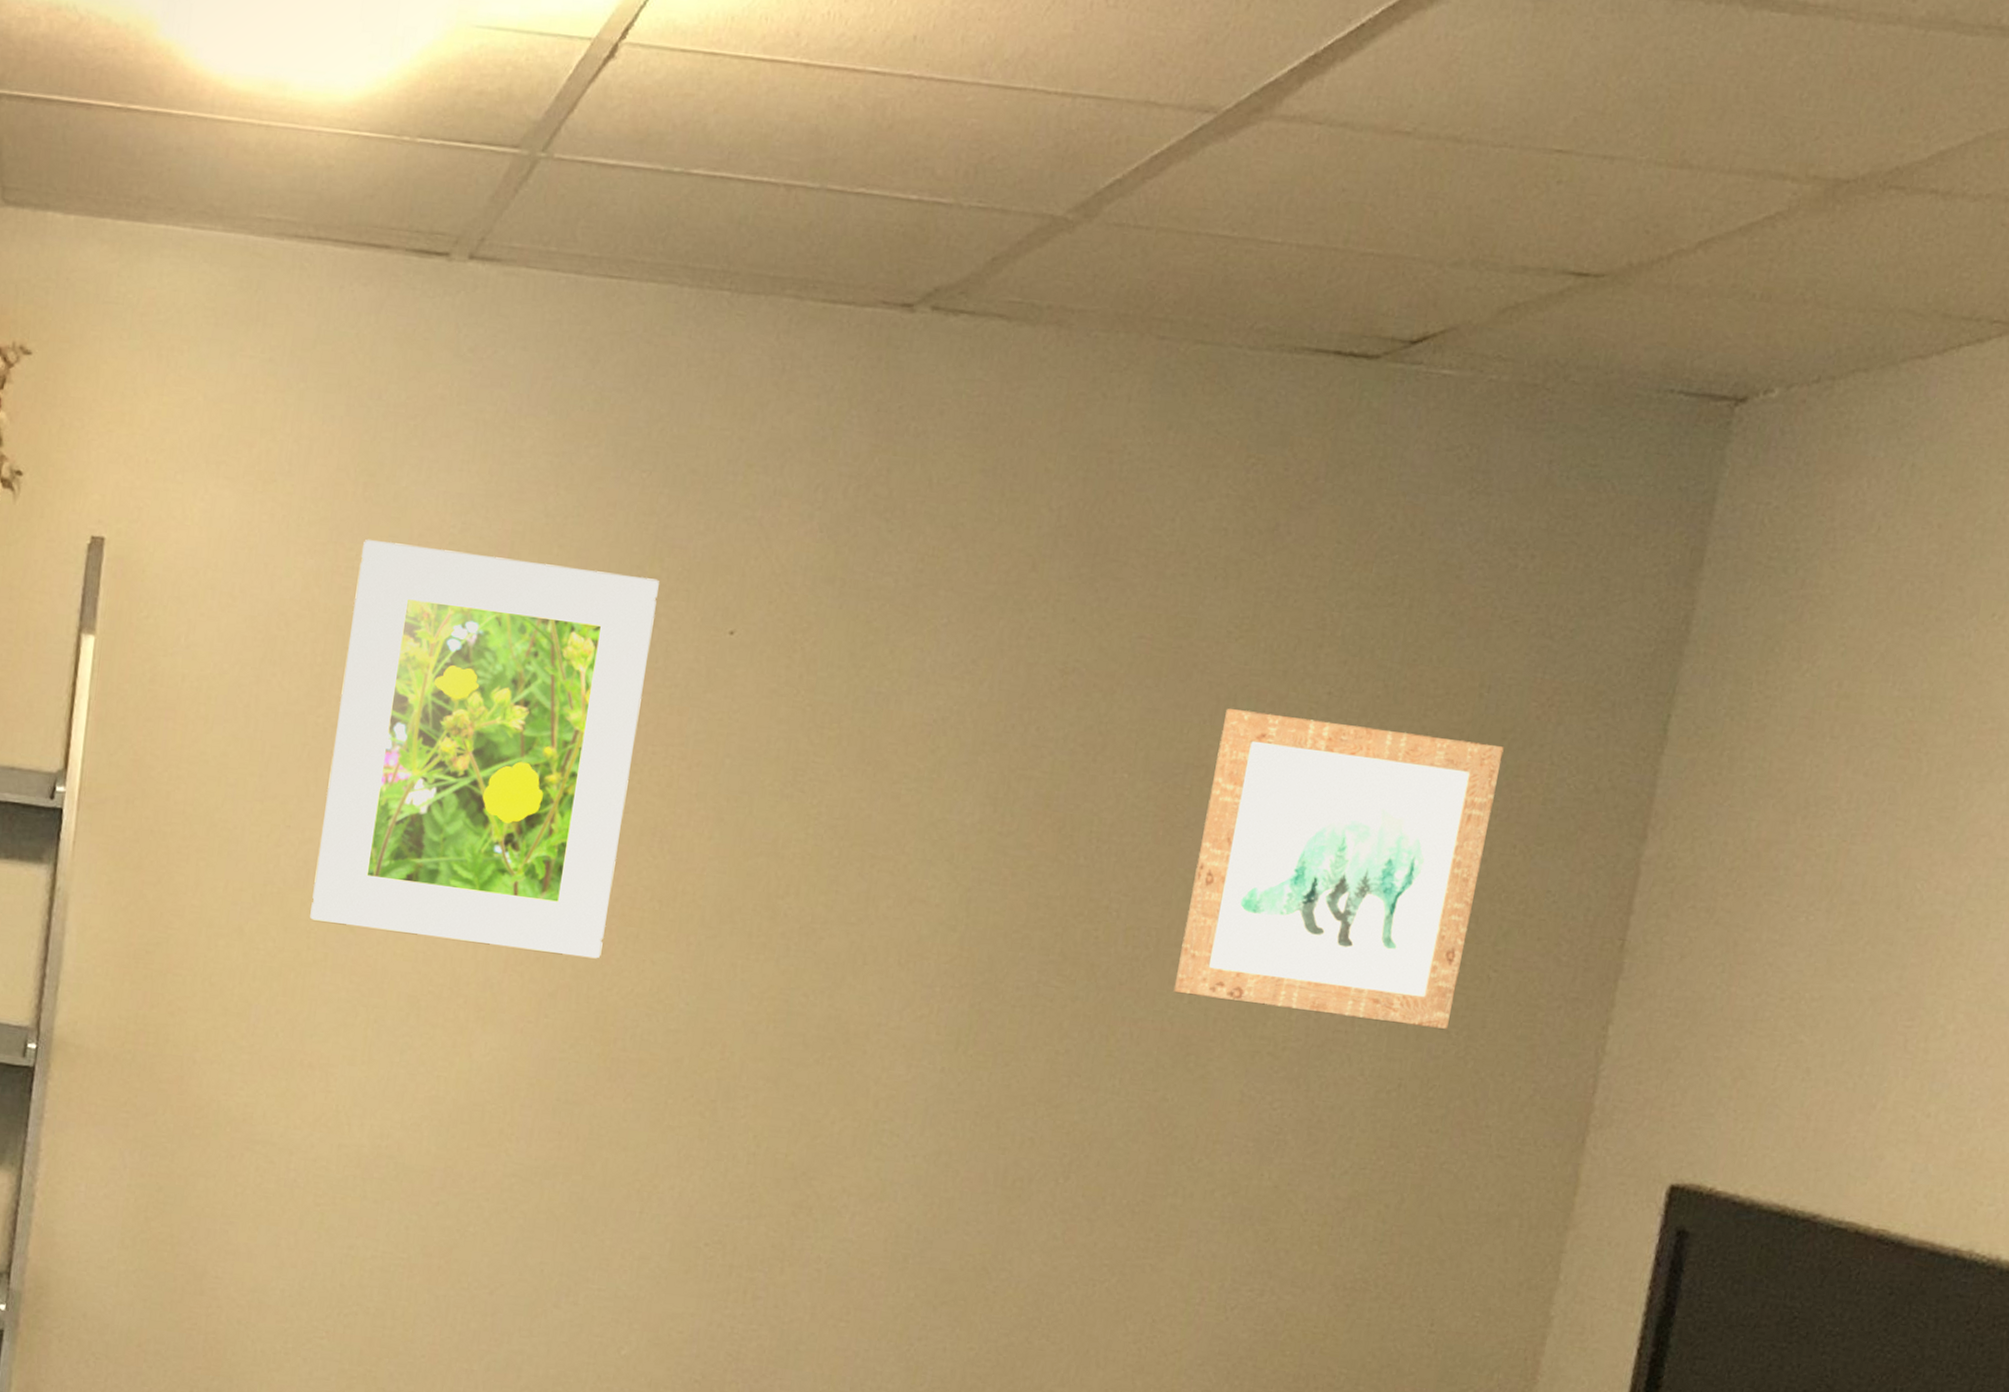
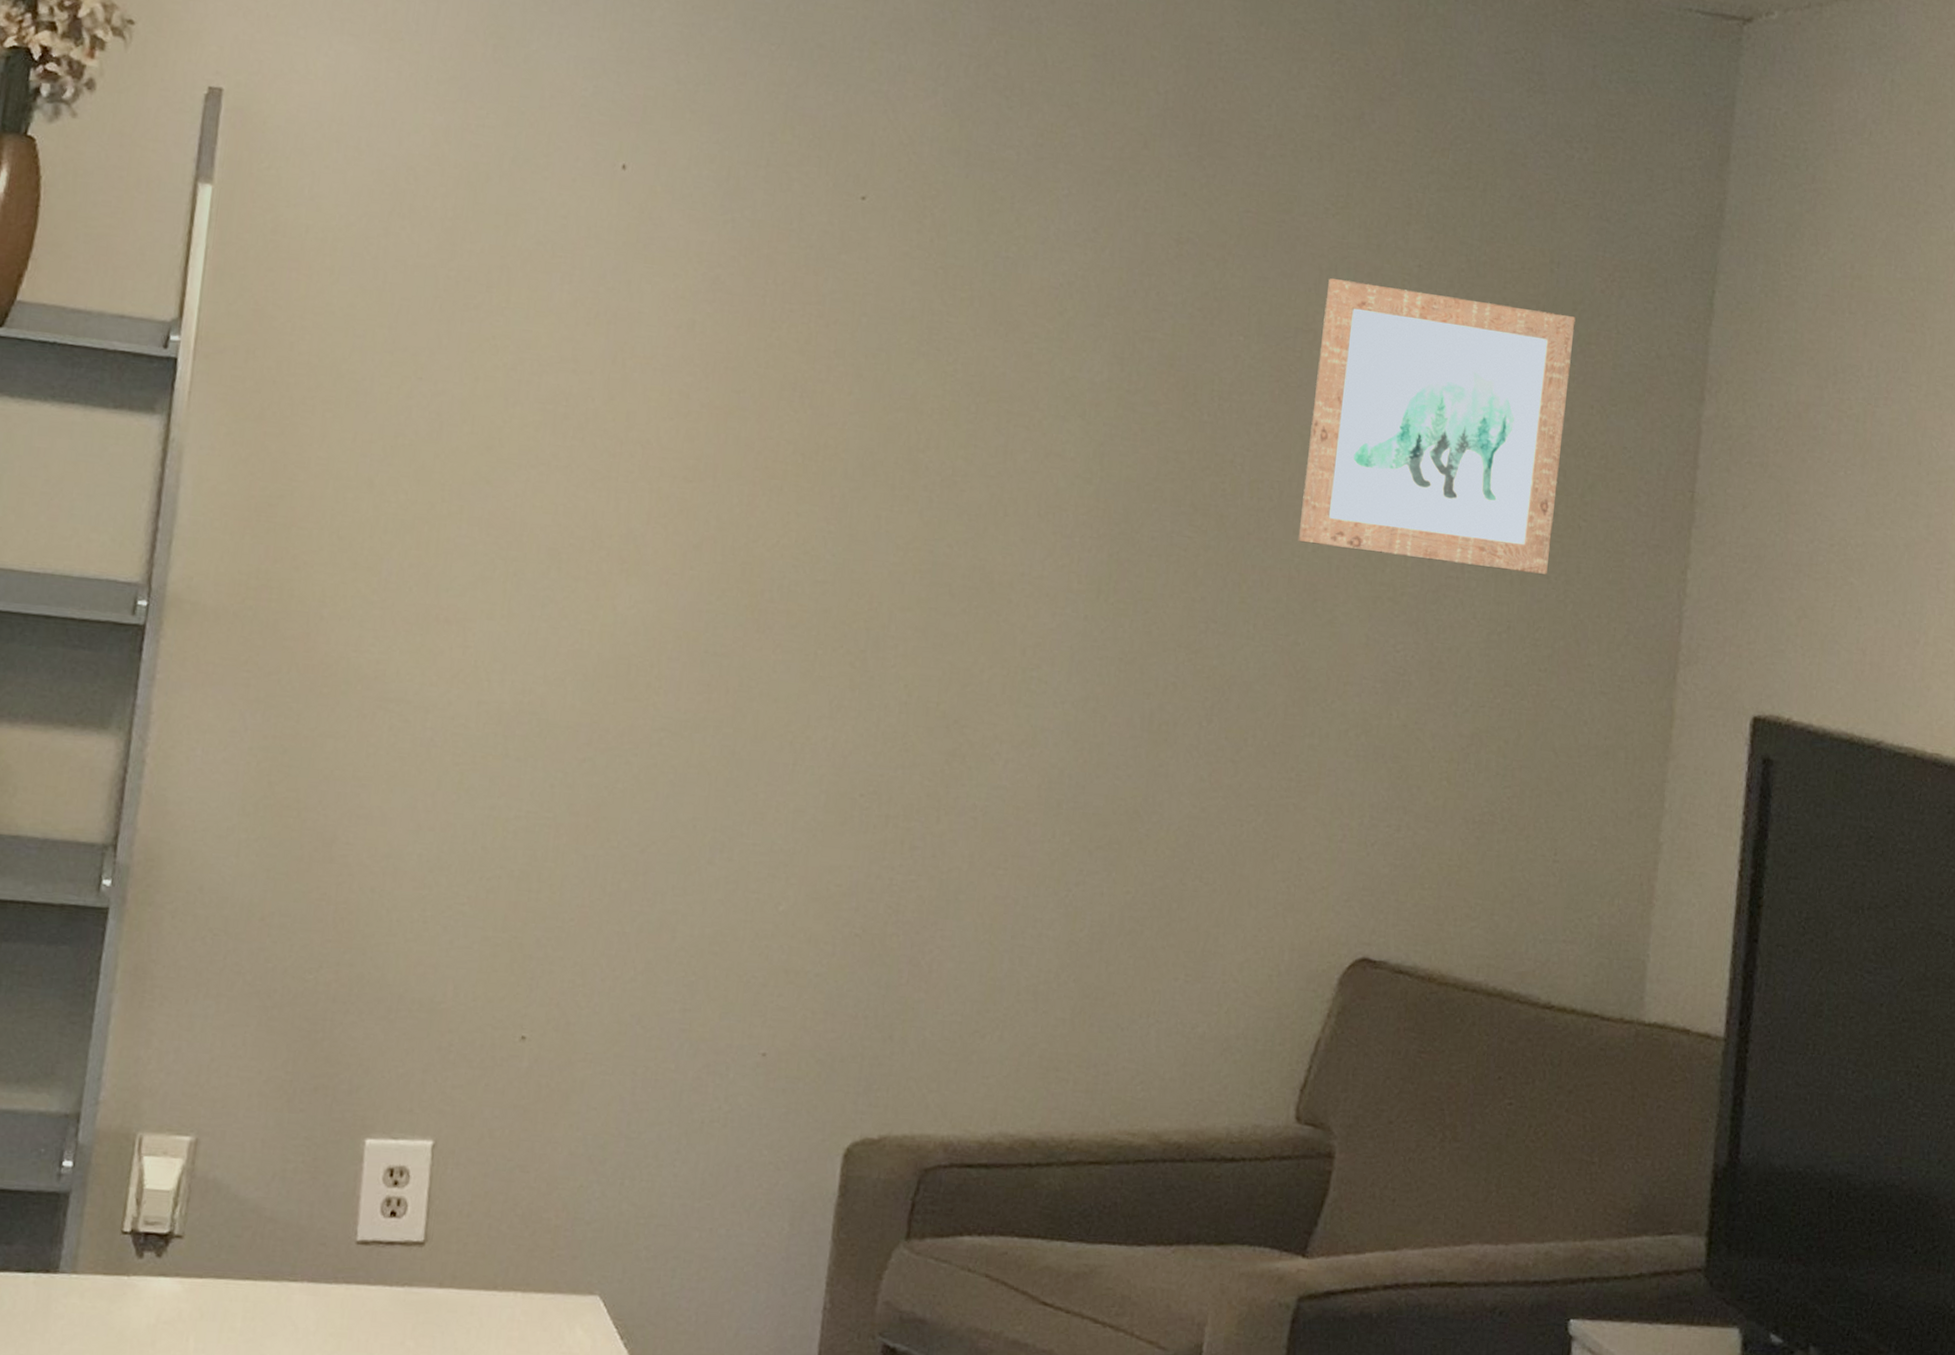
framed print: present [310,539,659,959] -> none [444,98,791,511]

